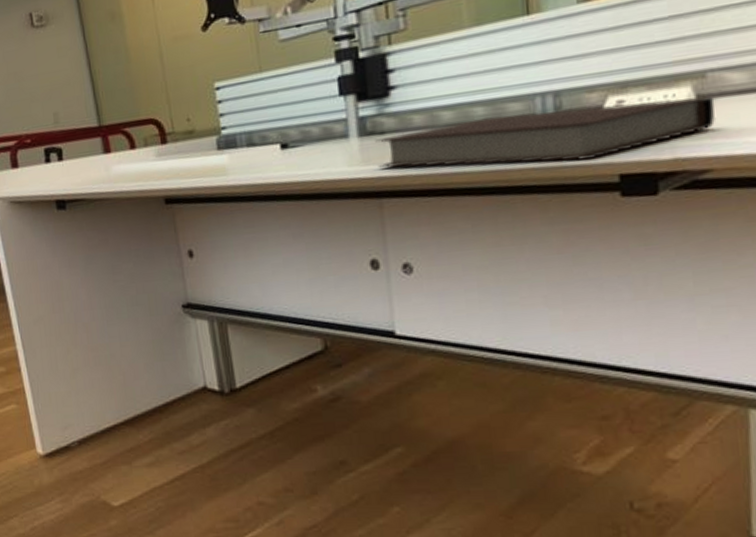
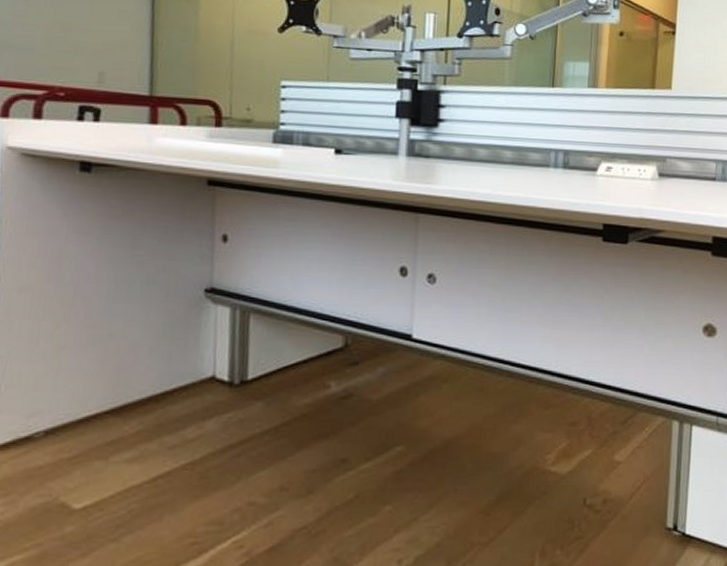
notebook: present [375,96,717,168] -> none [419,160,670,208]

